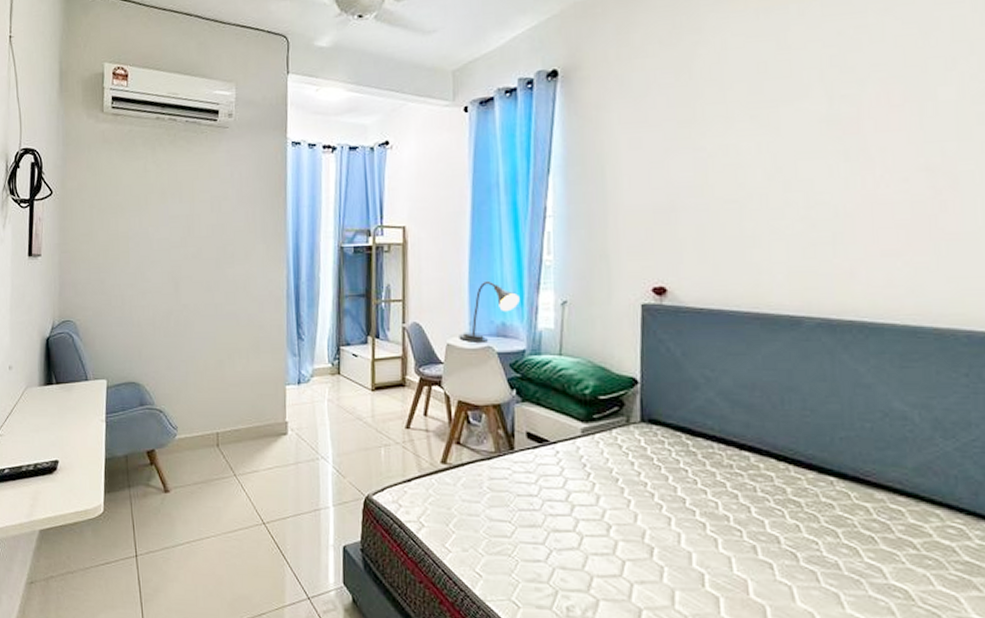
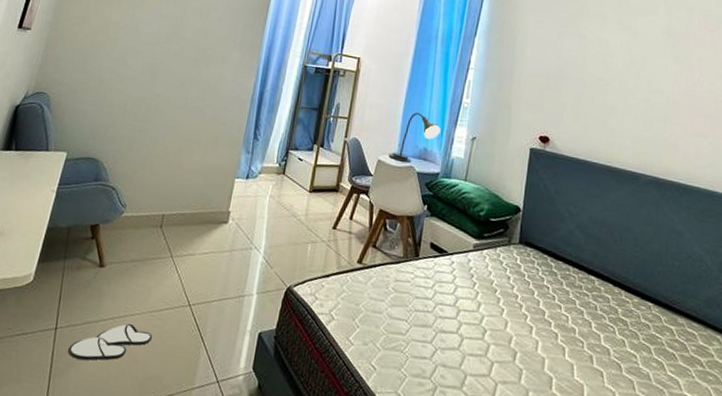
slippers: none [153,547,232,584] -> present [68,324,152,360]

